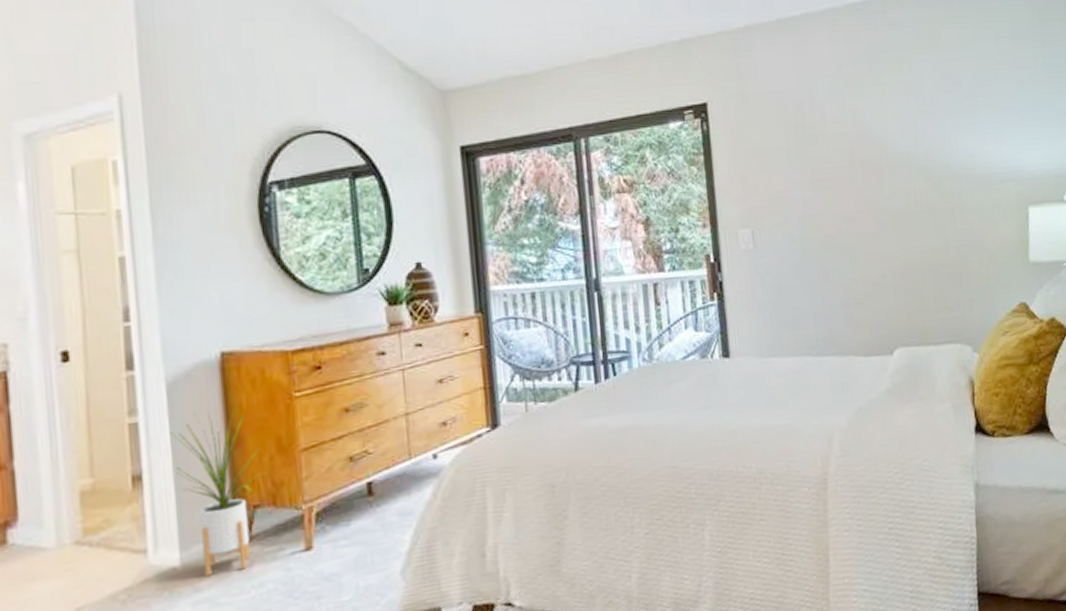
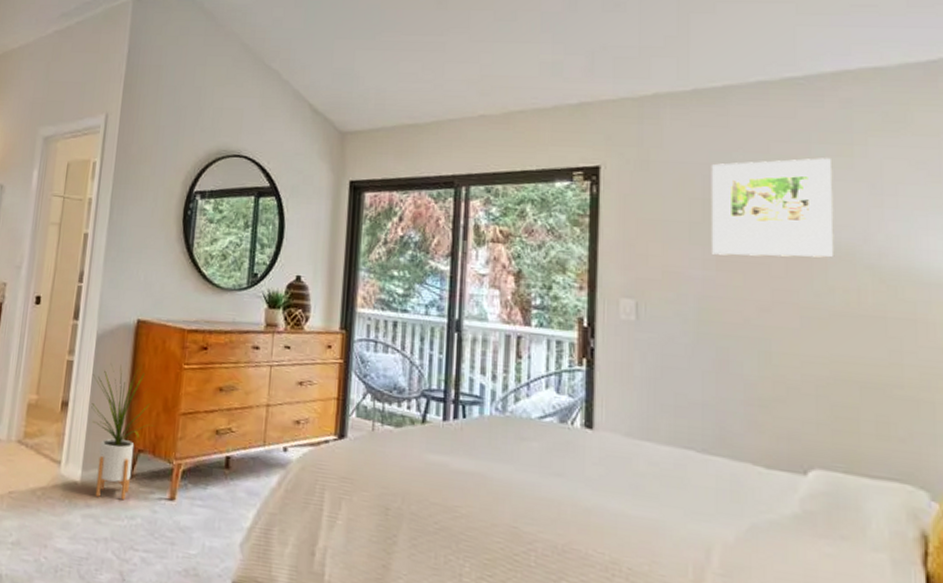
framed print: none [798,76,896,176] -> present [711,158,835,258]

